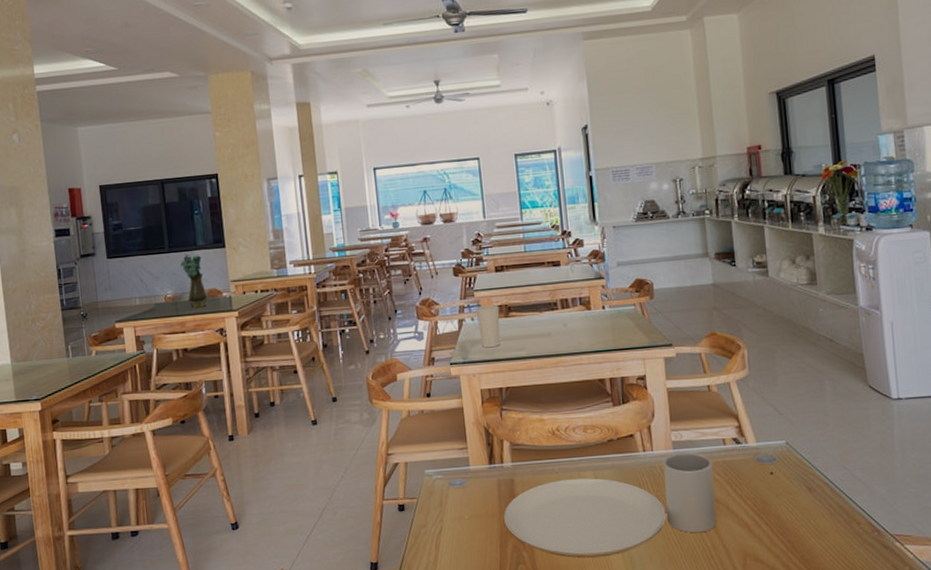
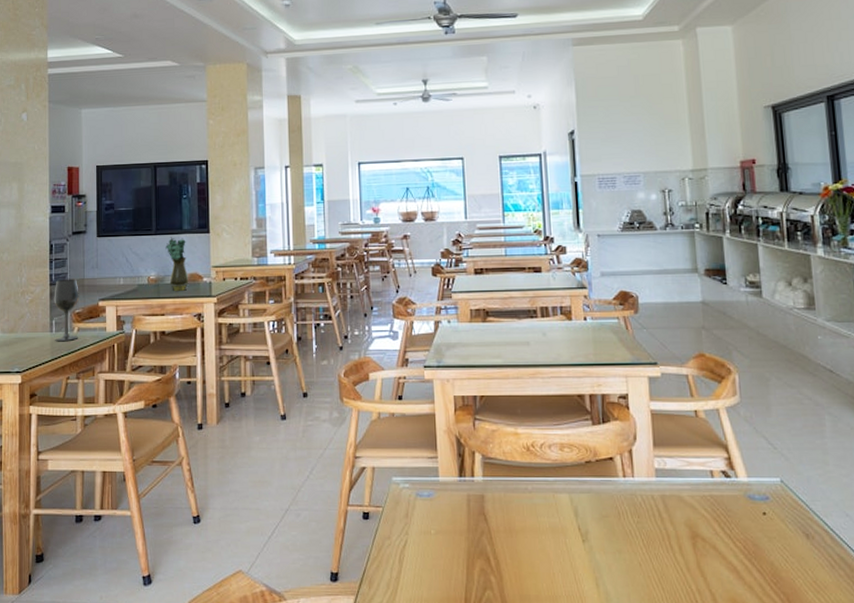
wine glass: none [67,302,97,367] -> present [54,279,79,342]
cup: present [475,305,500,348] -> none [452,308,477,353]
plate: present [504,478,667,558] -> none [472,500,647,591]
cup: present [663,452,718,533] -> none [644,482,704,574]

